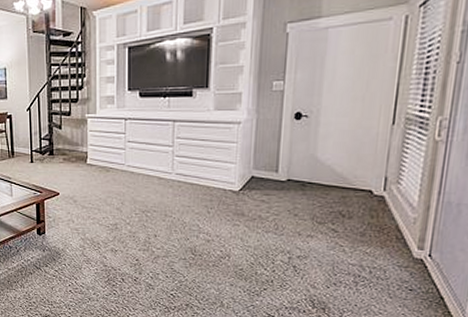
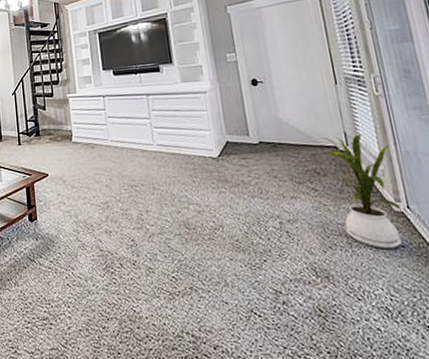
house plant: none [355,179,432,290] -> present [322,133,402,248]

